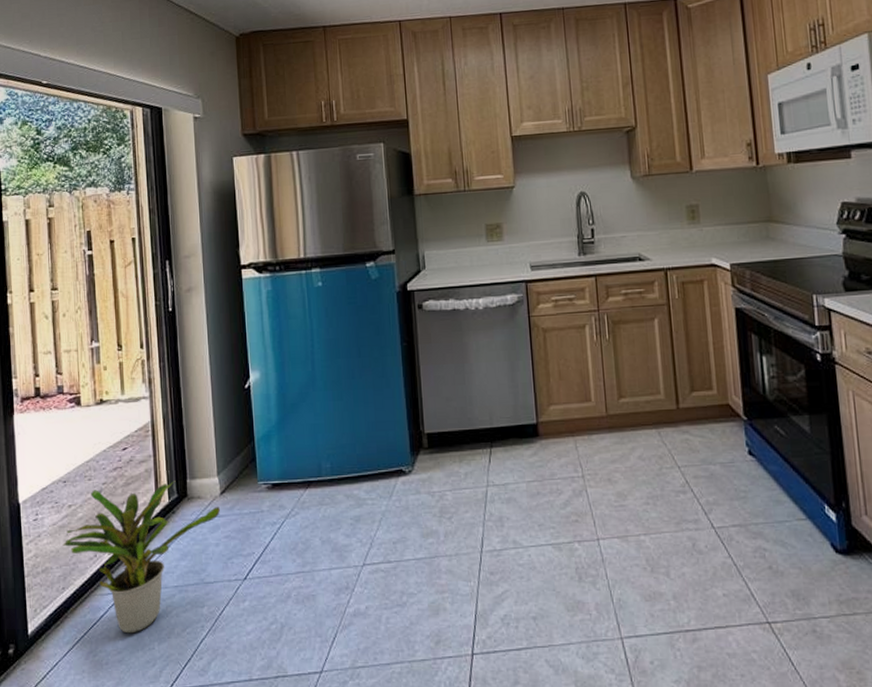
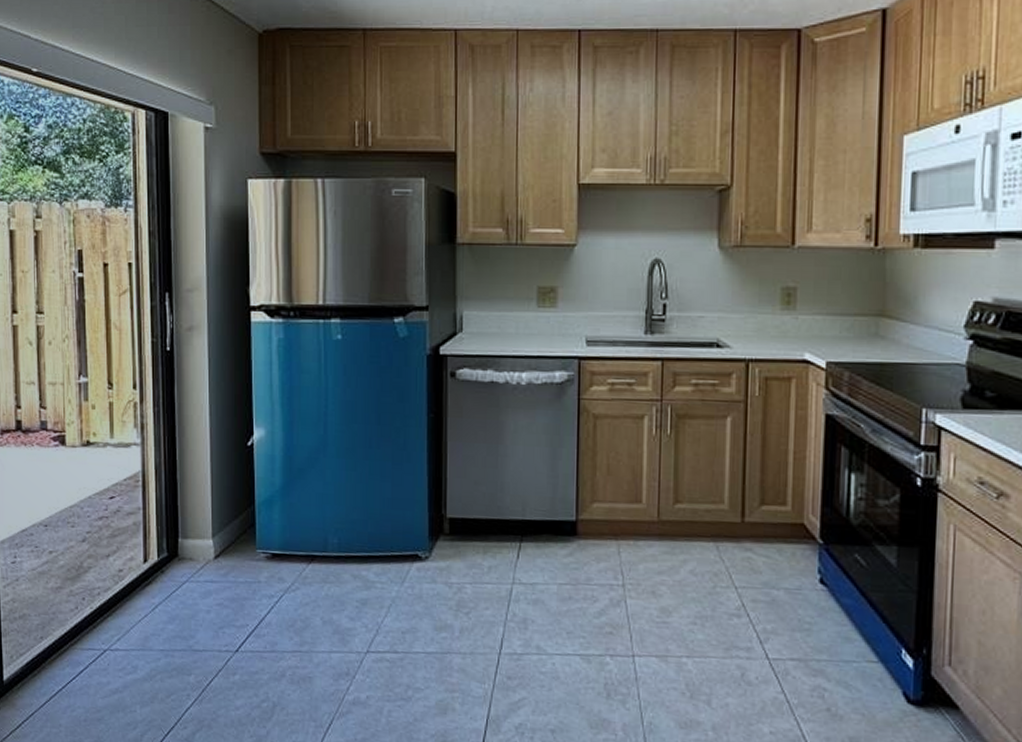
potted plant: present [62,481,221,634] -> none [42,538,214,693]

